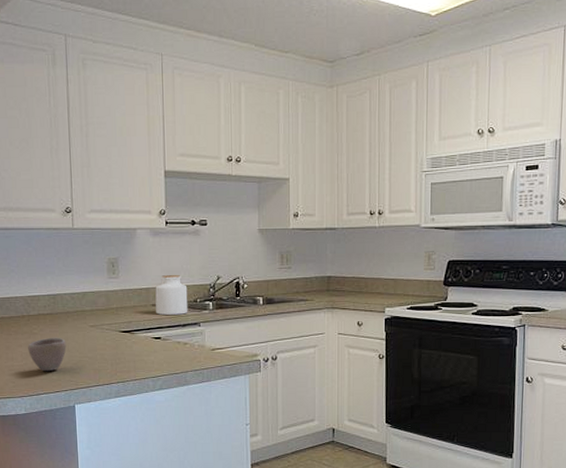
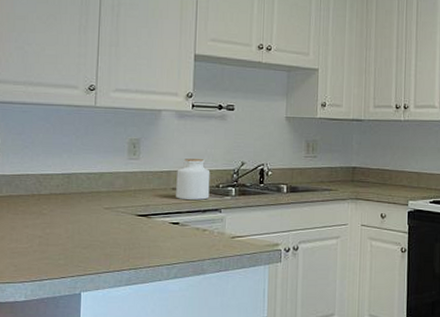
cup: present [28,337,67,372] -> none [35,218,78,256]

